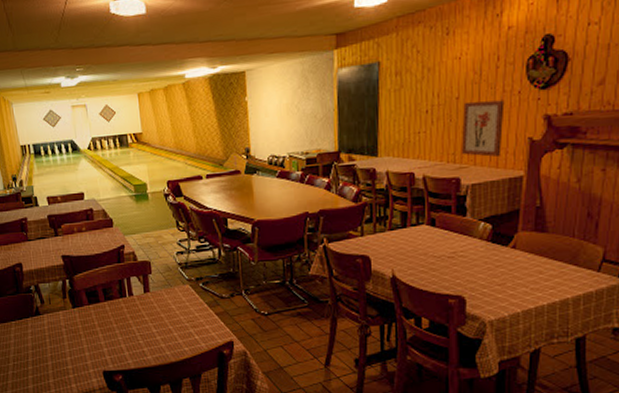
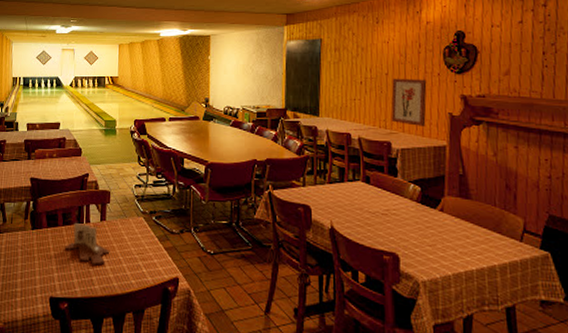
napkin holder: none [109,297,159,337] -> present [64,223,110,265]

